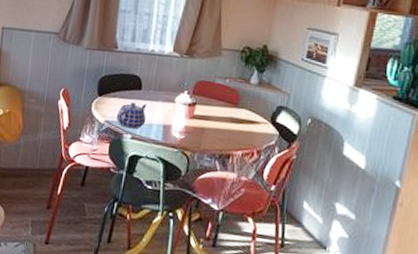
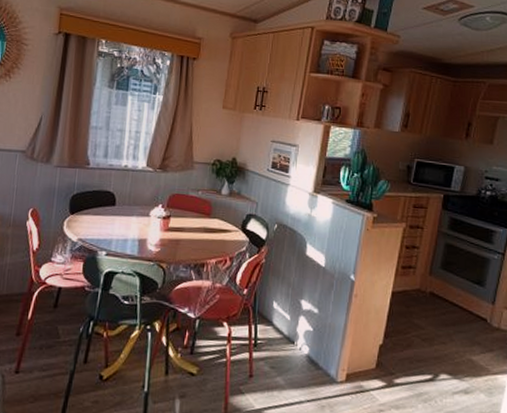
teapot: present [116,102,147,129] -> none [89,219,121,245]

